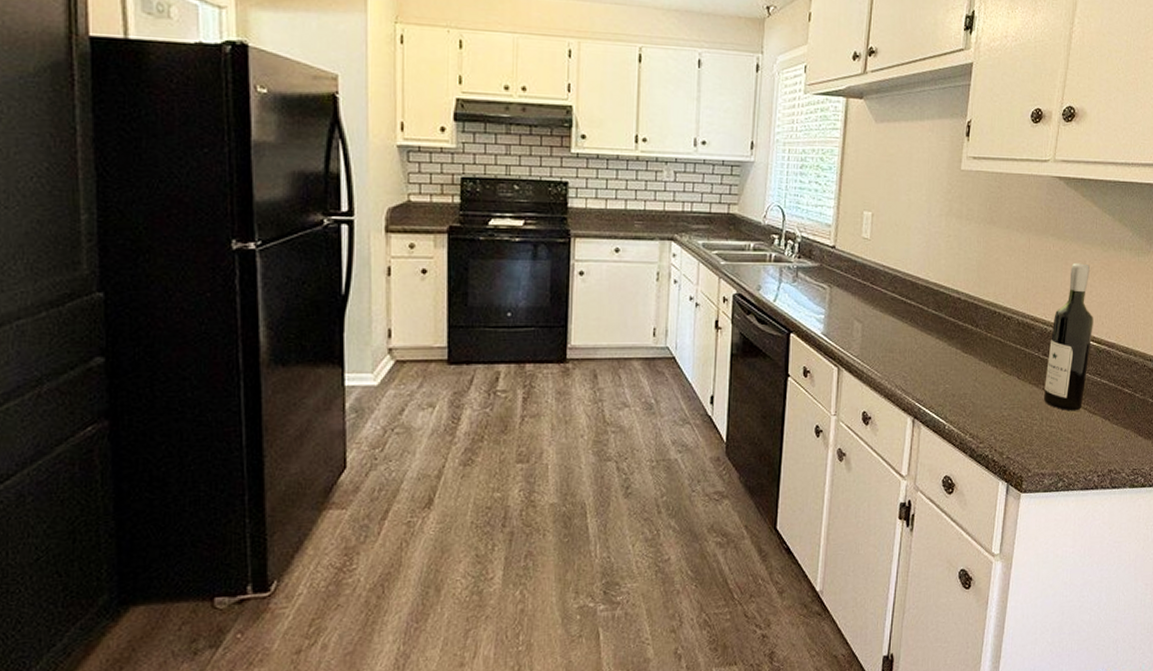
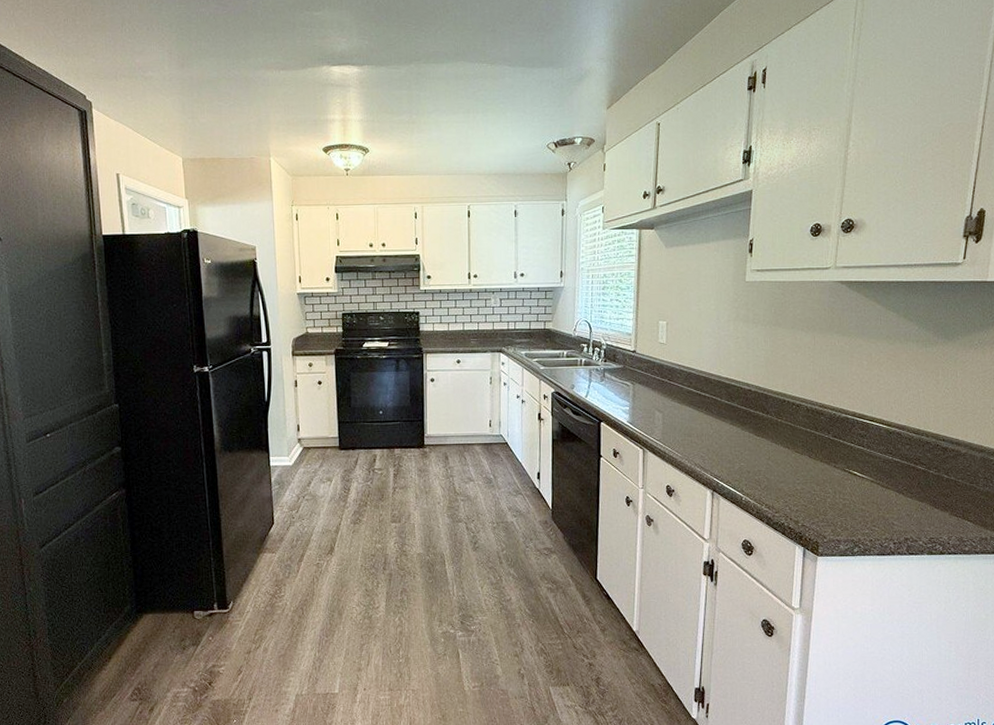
bottle: present [1043,263,1094,411] -> none [835,356,882,486]

